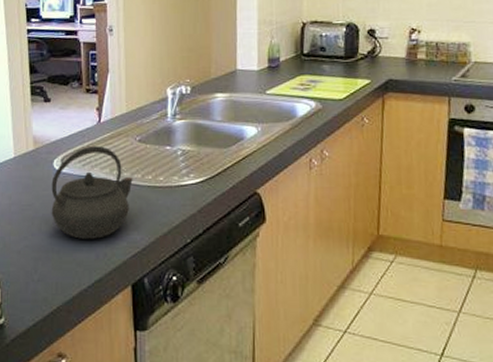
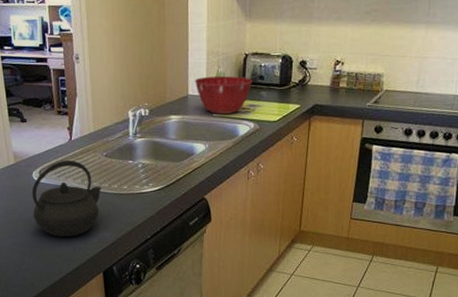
mixing bowl: none [243,47,312,92] -> present [194,75,253,114]

